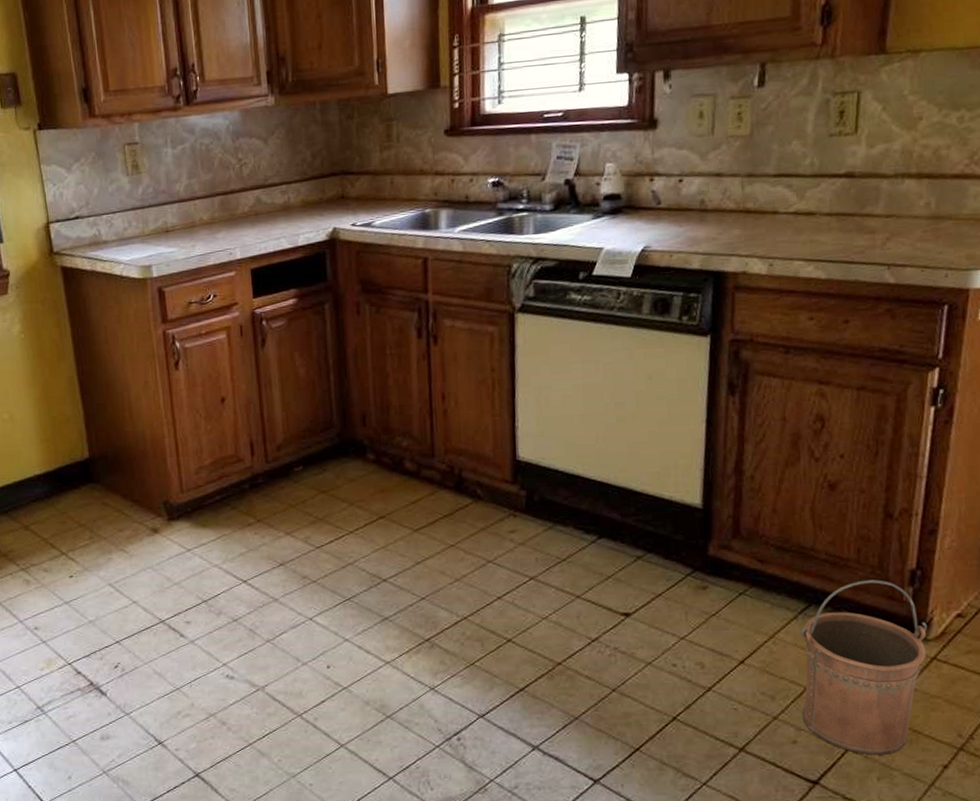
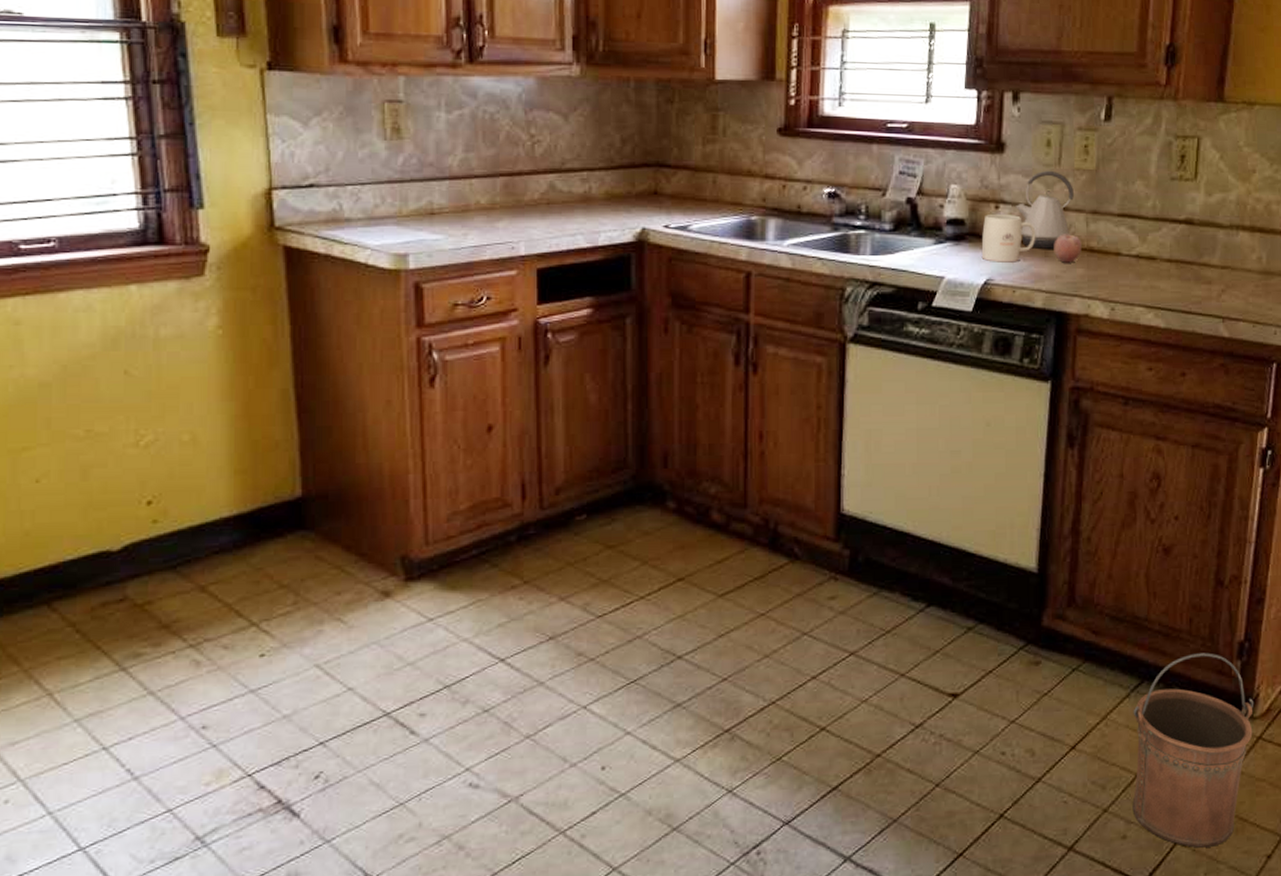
mug: none [637,185,691,231] -> present [981,213,1036,263]
kettle: none [670,140,728,216] -> present [1015,170,1074,250]
fruit: none [709,198,738,226] -> present [1054,234,1082,263]

